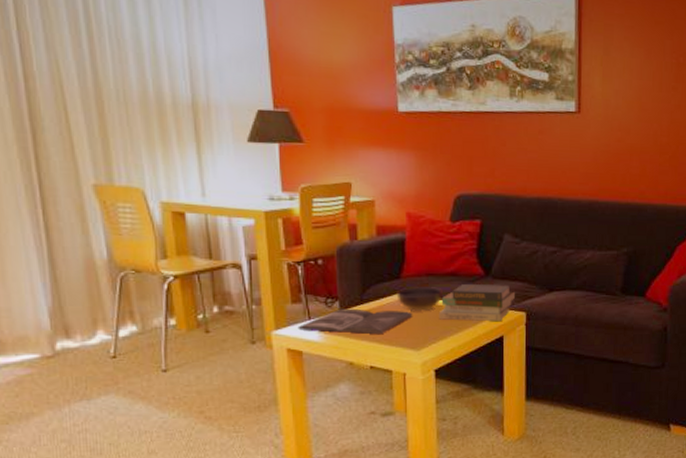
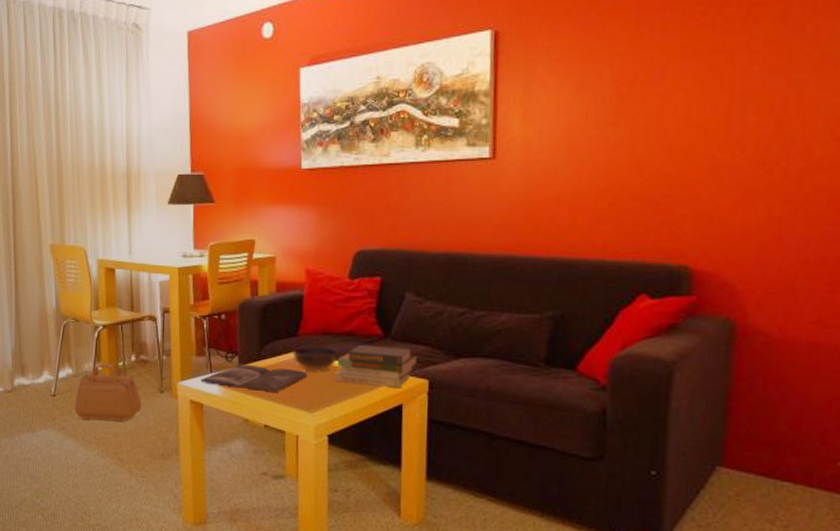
handbag: none [143,316,230,380] -> present [74,362,142,422]

